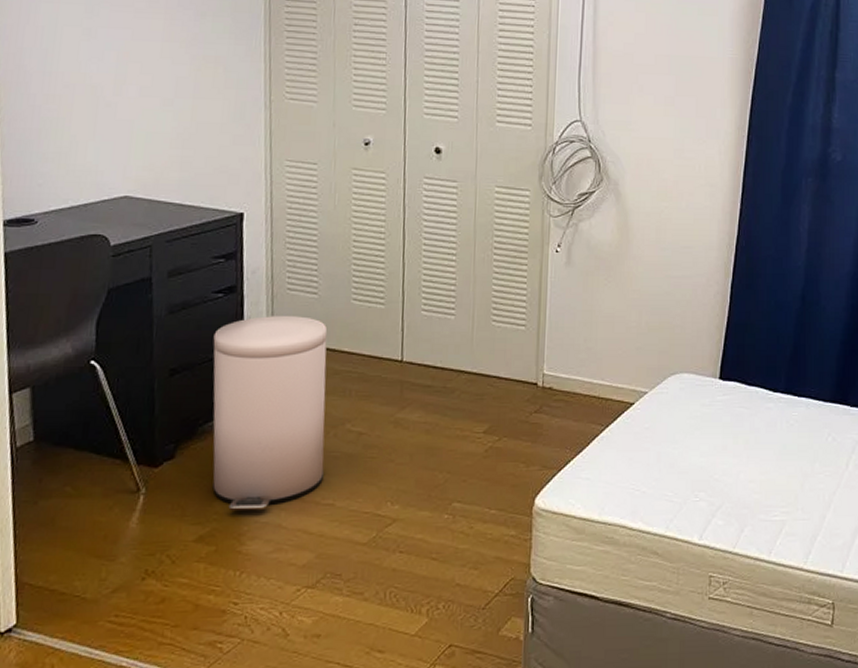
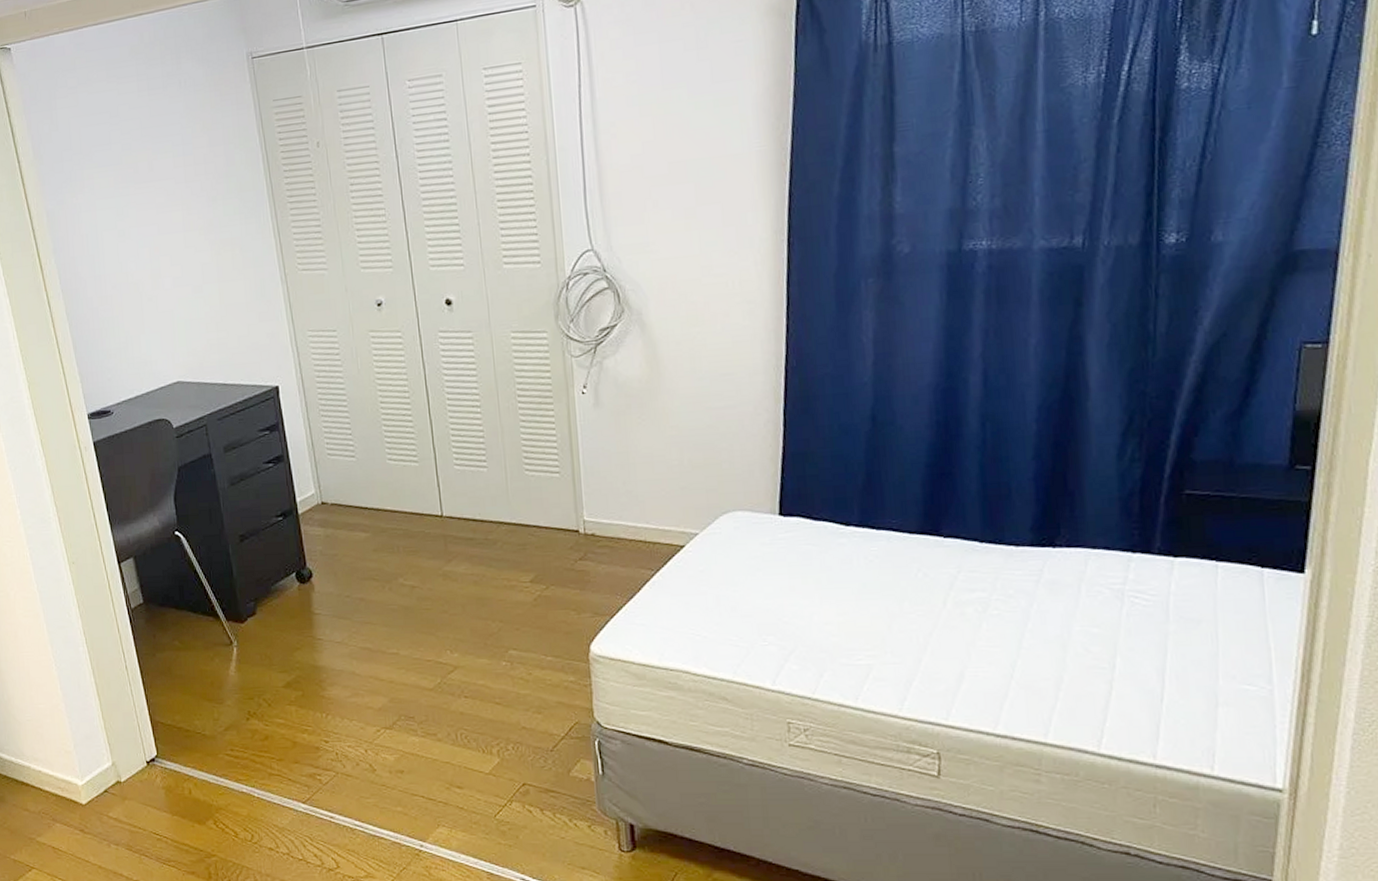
pedal bin: present [212,315,328,511] -> none [271,479,386,661]

